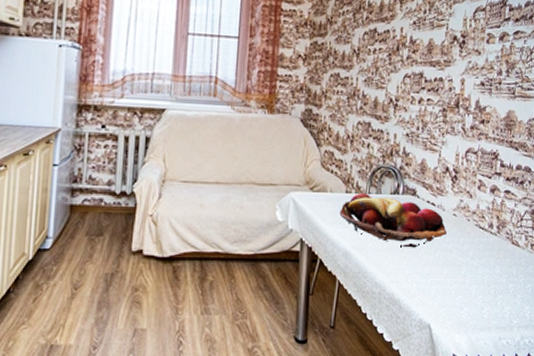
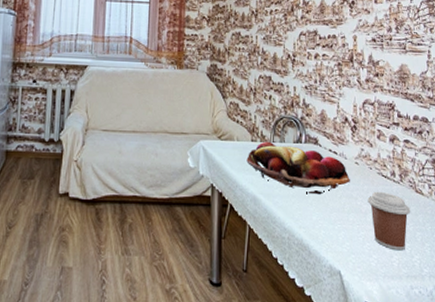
coffee cup: none [463,243,506,303] -> present [367,191,411,251]

